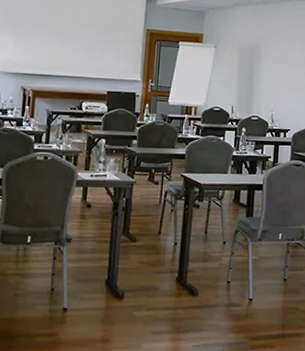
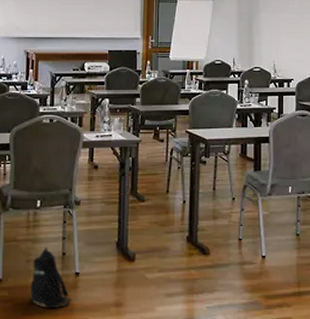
backpack: none [16,282,58,342] -> present [30,247,72,308]

